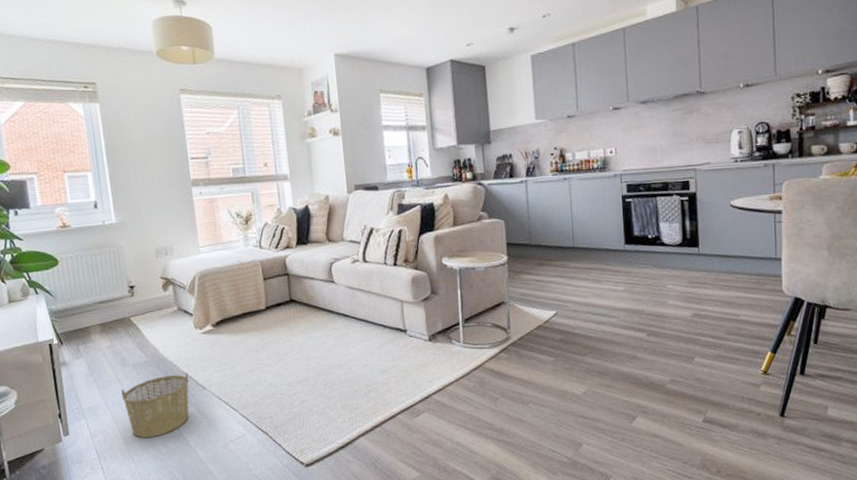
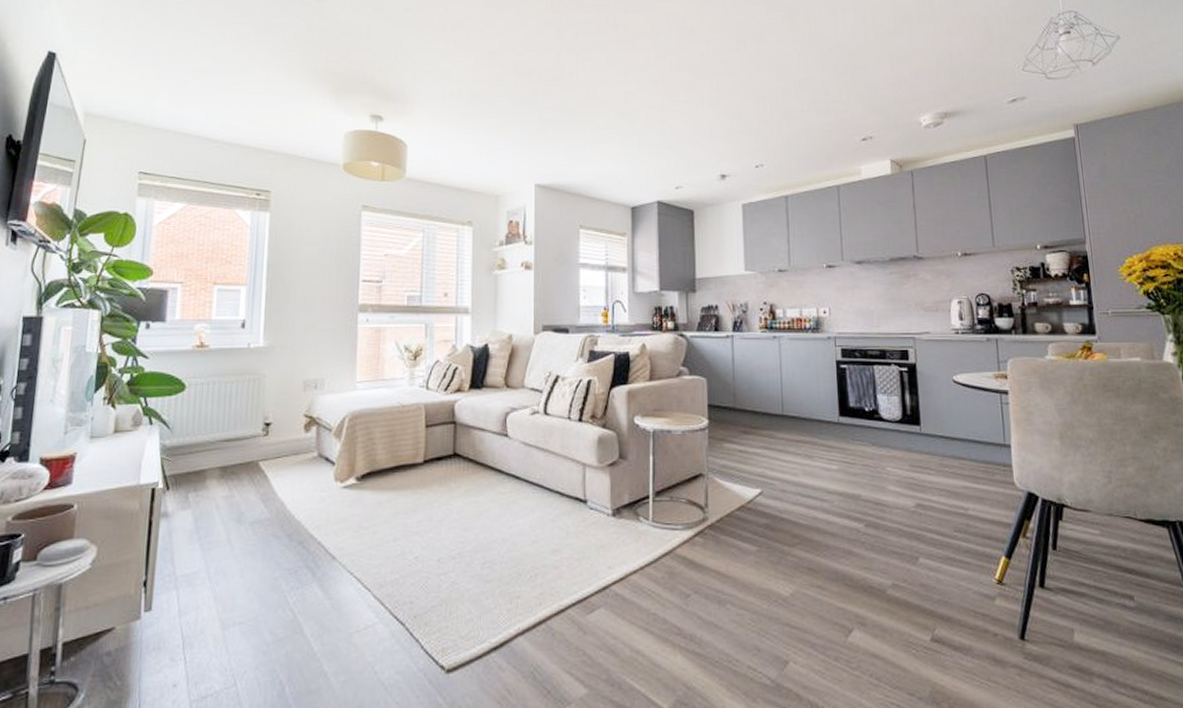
basket: present [121,373,189,439] -> none [229,537,318,622]

